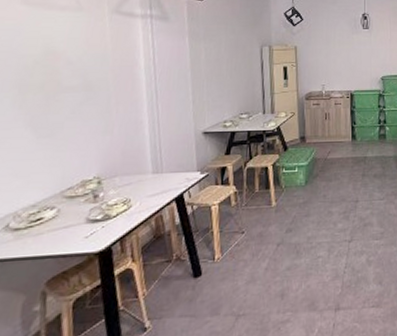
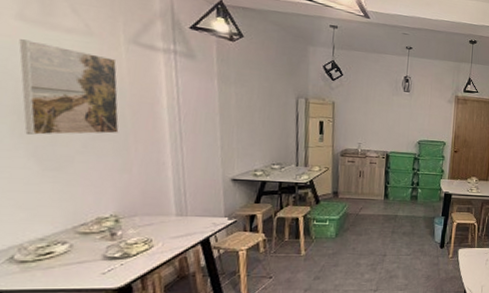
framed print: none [22,21,103,105] -> present [19,39,120,135]

